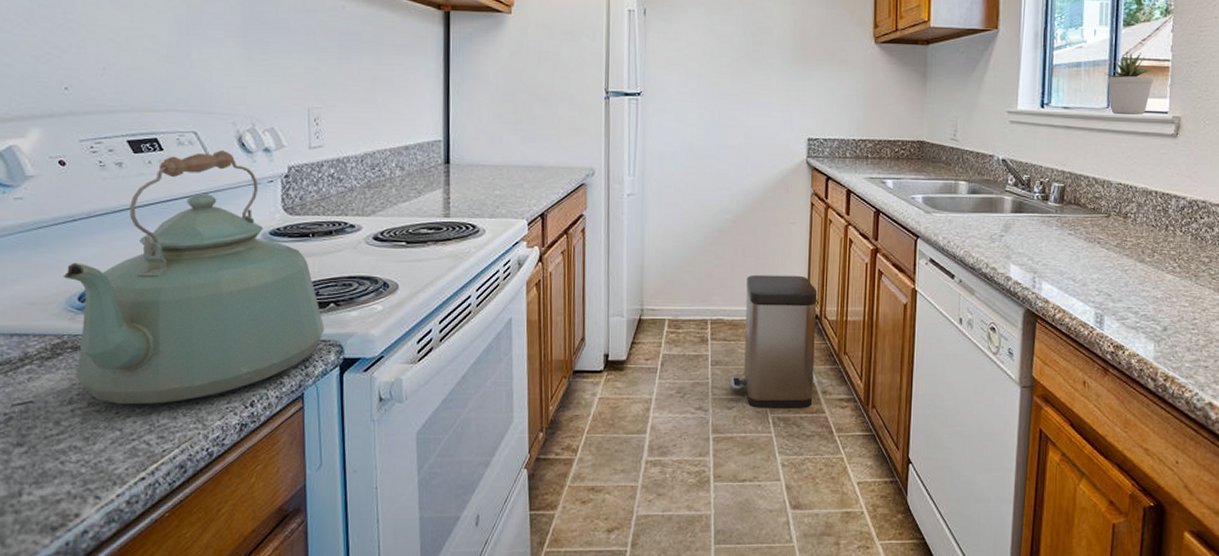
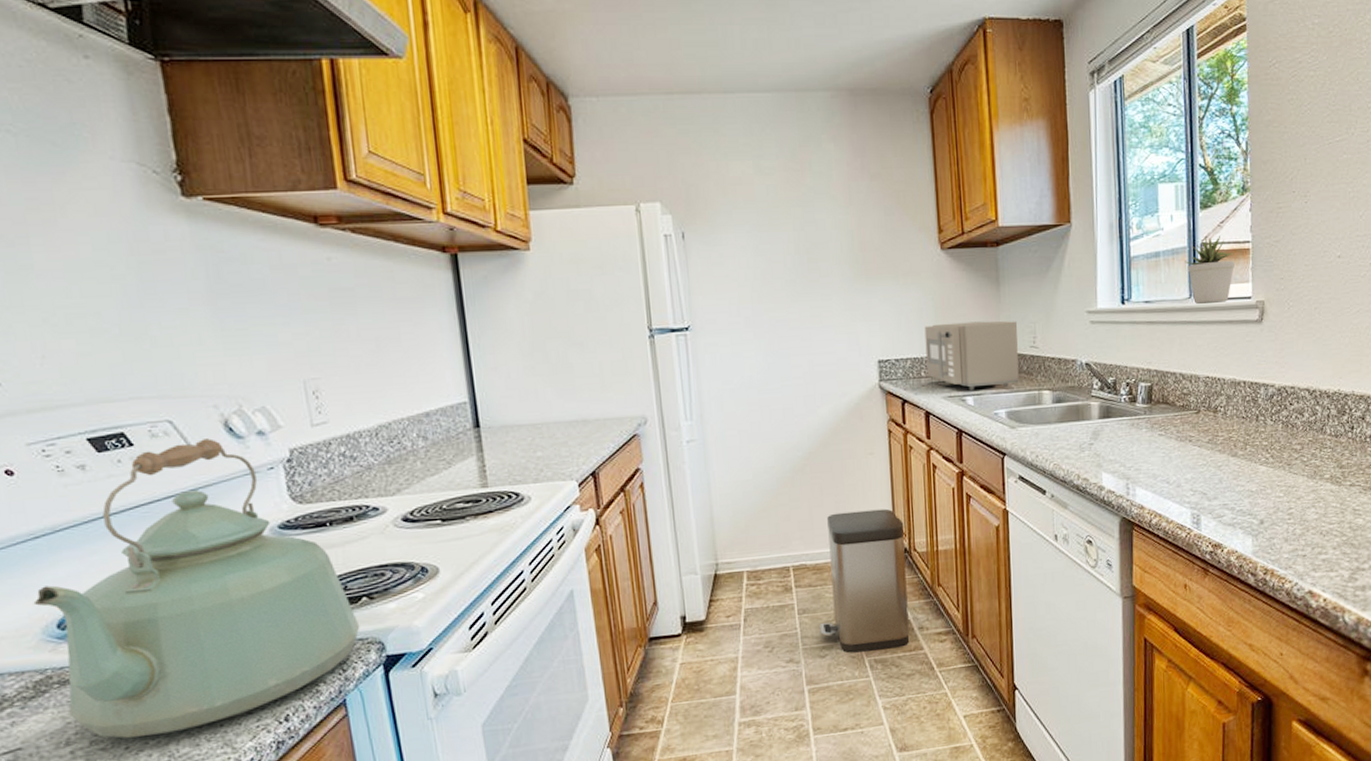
microwave: none [852,110,941,175] -> present [924,320,1019,391]

